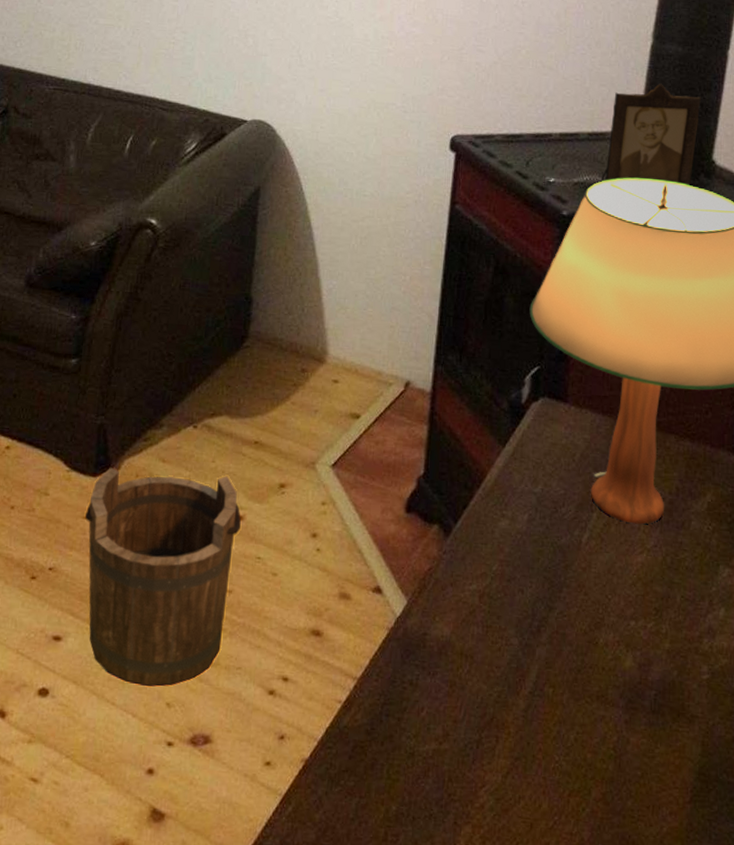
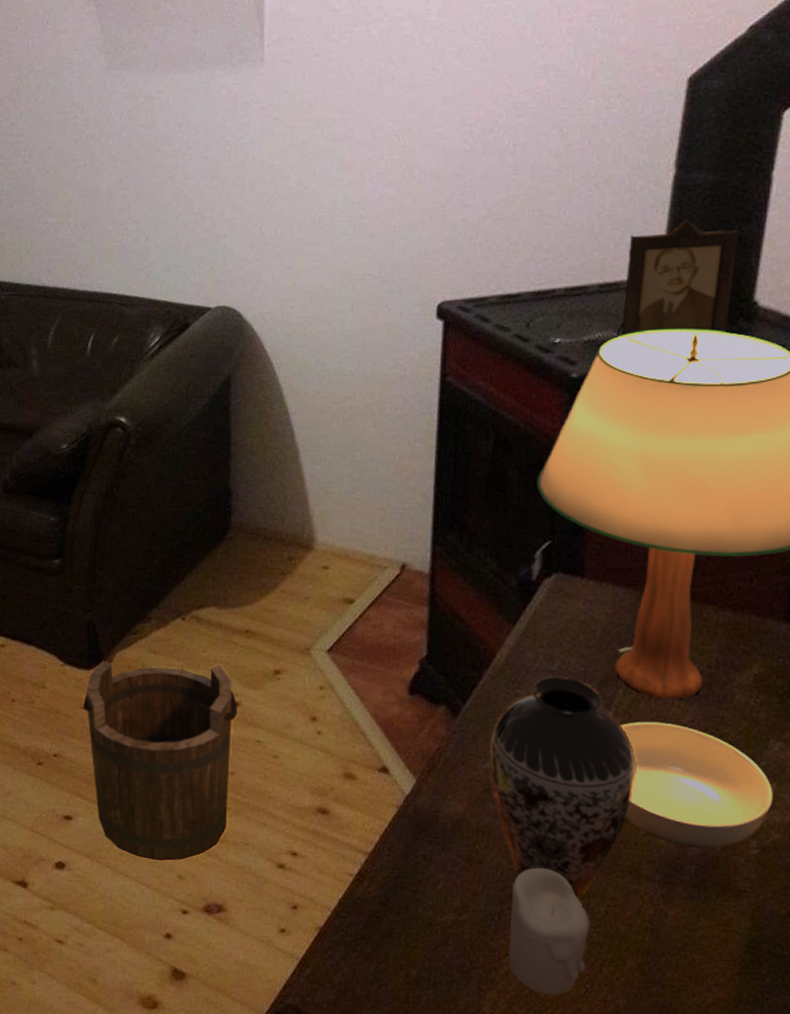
decorative vase: none [475,499,608,724] -> present [489,677,638,897]
candle: none [484,693,560,829] -> present [508,867,589,996]
bowl: none [593,545,722,674] -> present [620,721,773,849]

